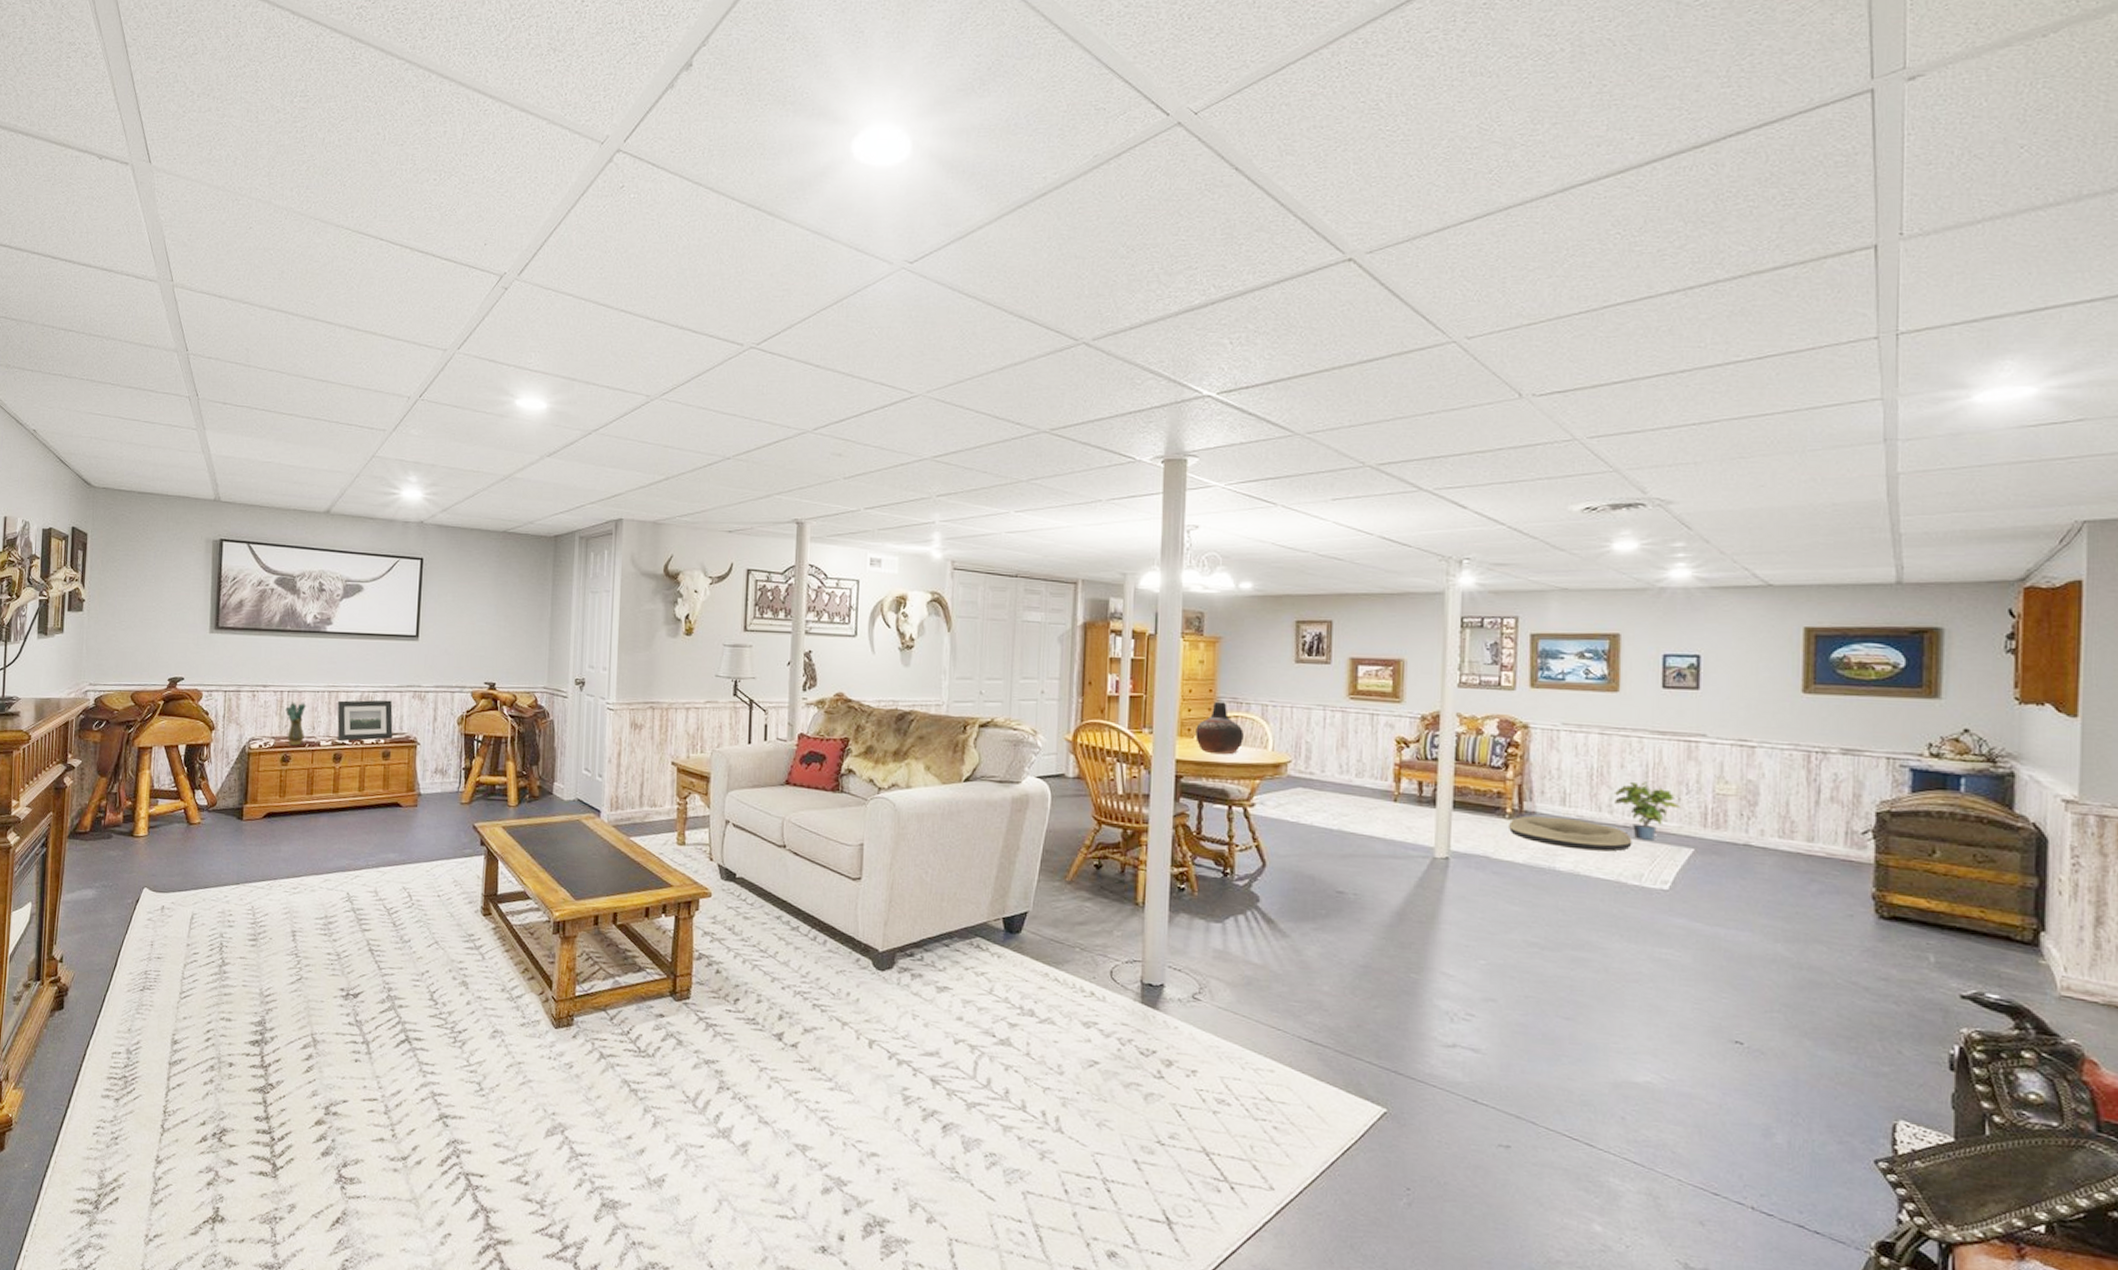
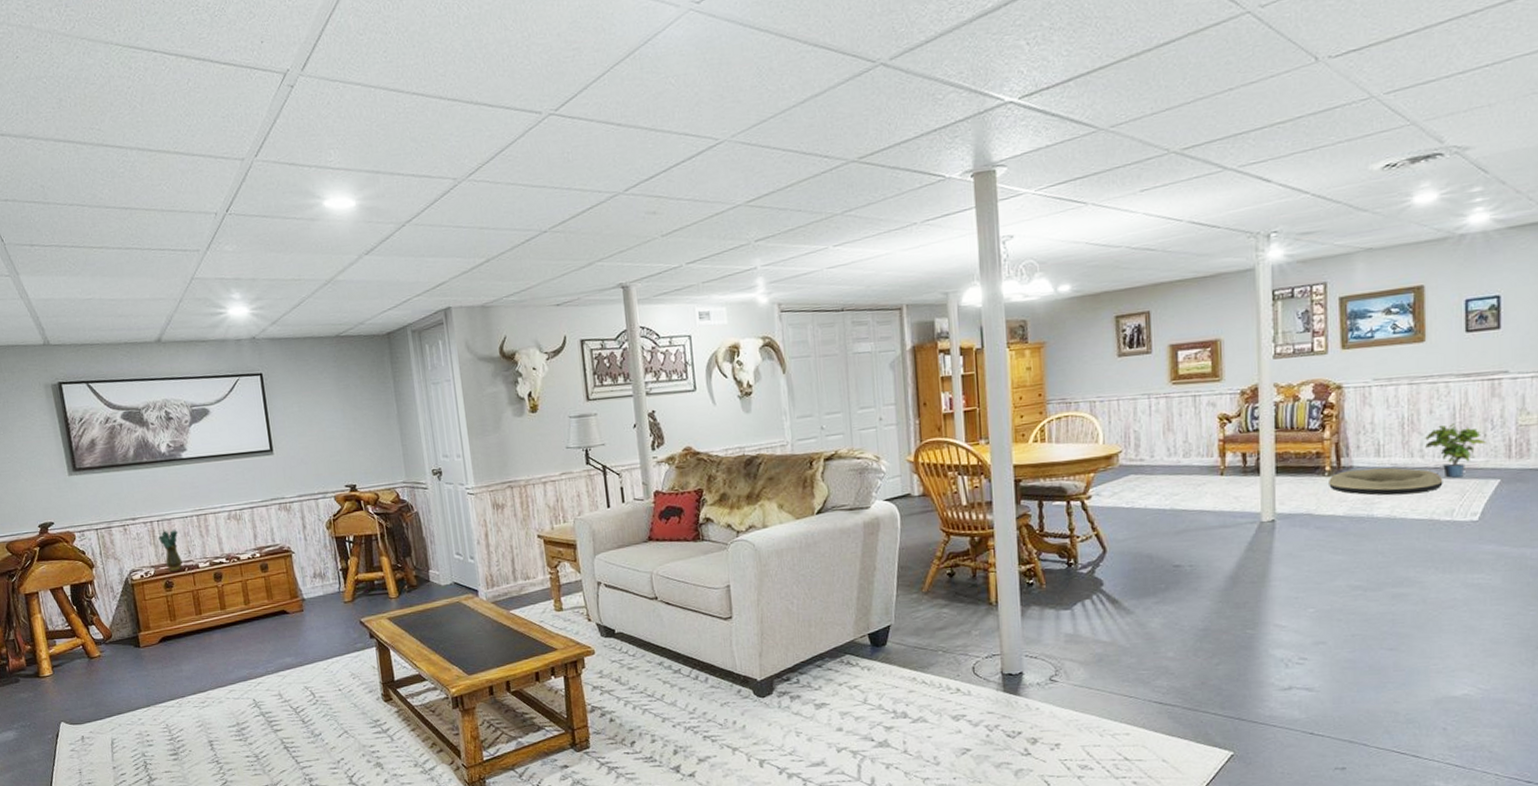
picture frame: present [337,700,393,741] -> none [207,515,267,560]
vase: present [1195,701,1244,754] -> none [1029,404,1075,454]

